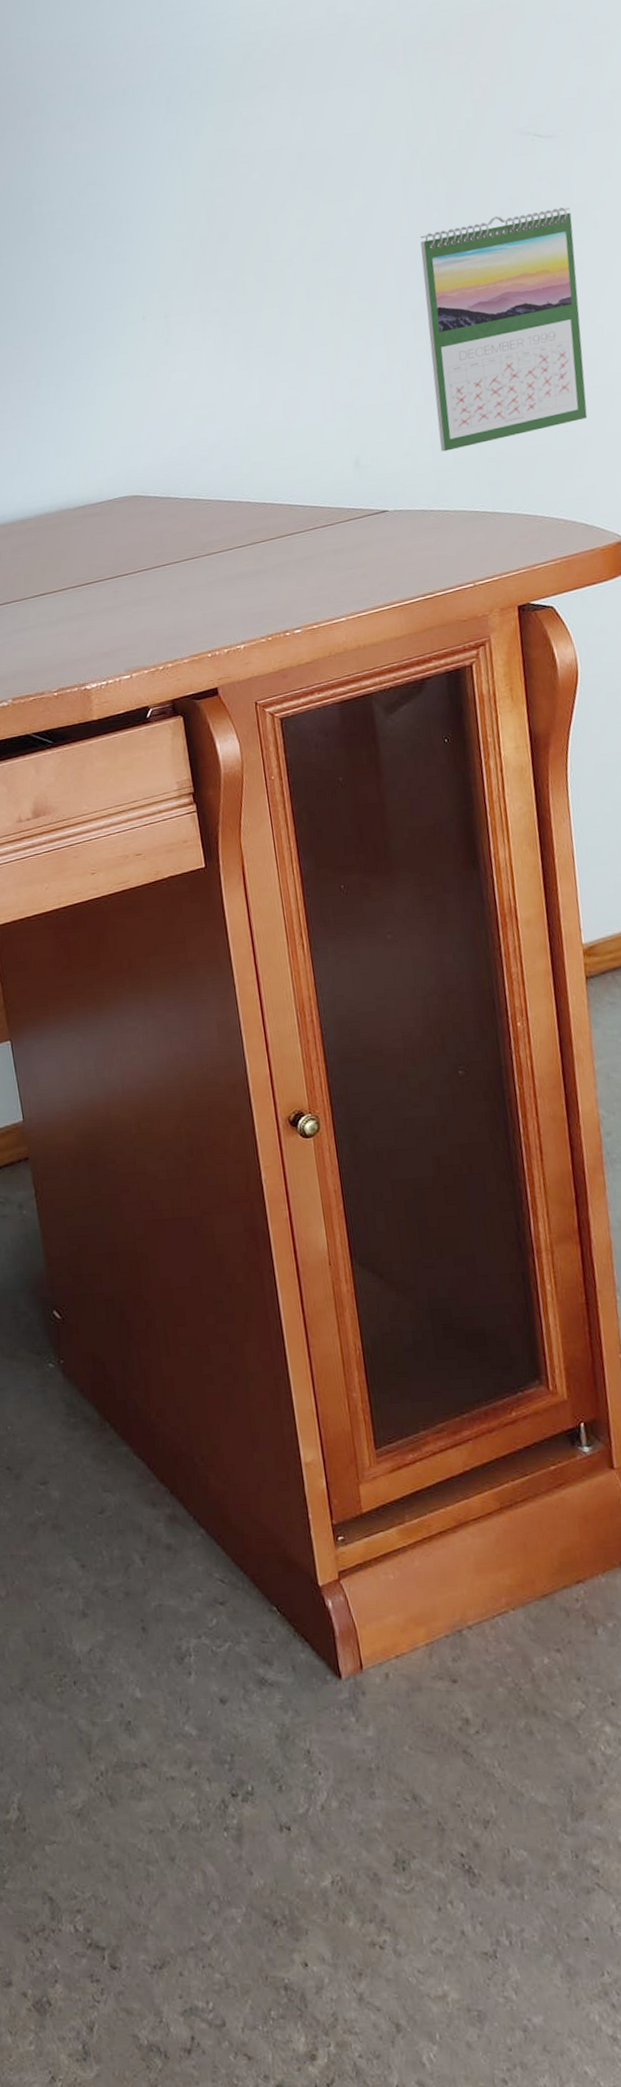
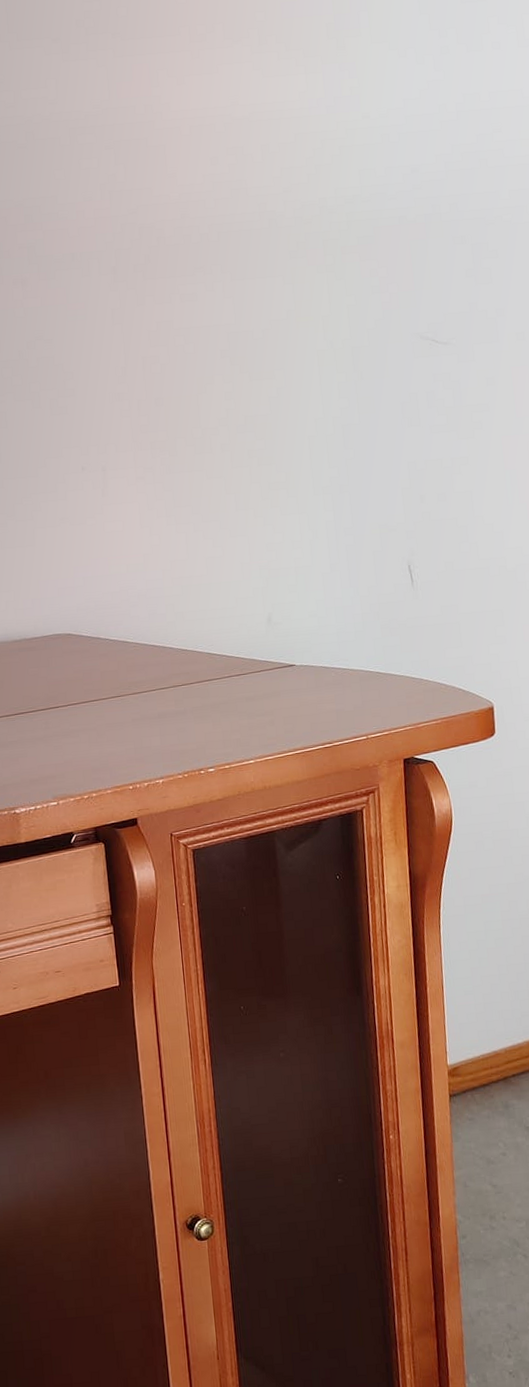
calendar: present [420,207,588,452] -> none [332,407,468,616]

